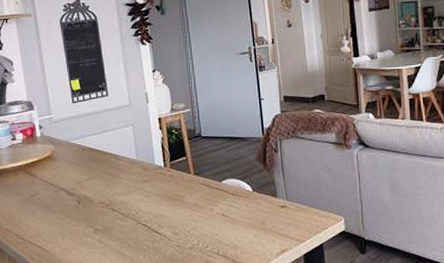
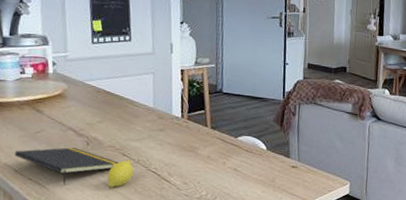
notepad: none [14,208,110,246] -> present [14,147,119,185]
fruit: none [101,215,125,244] -> present [108,160,134,187]

